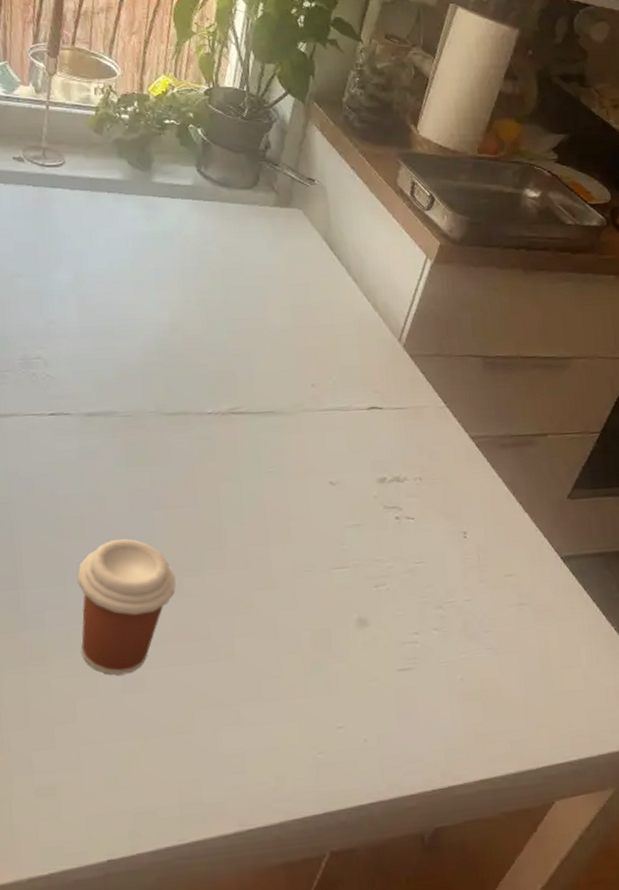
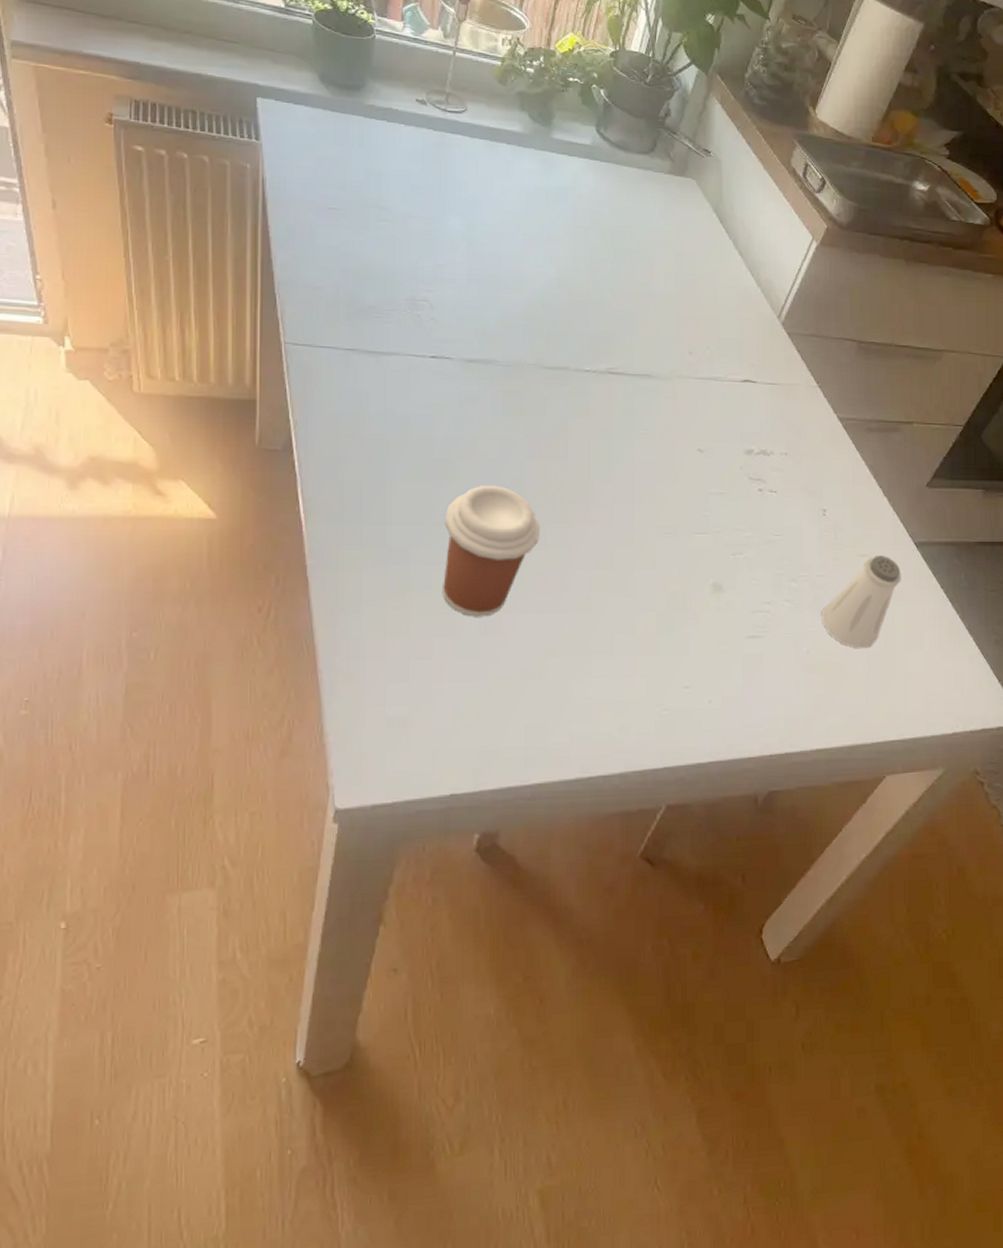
saltshaker: none [472,573,551,673] -> present [821,555,901,649]

